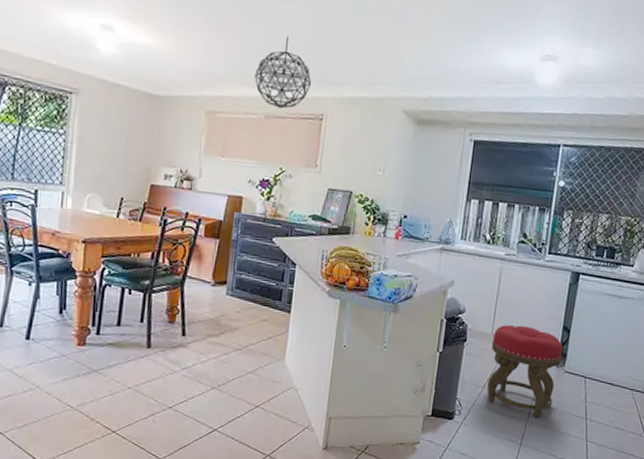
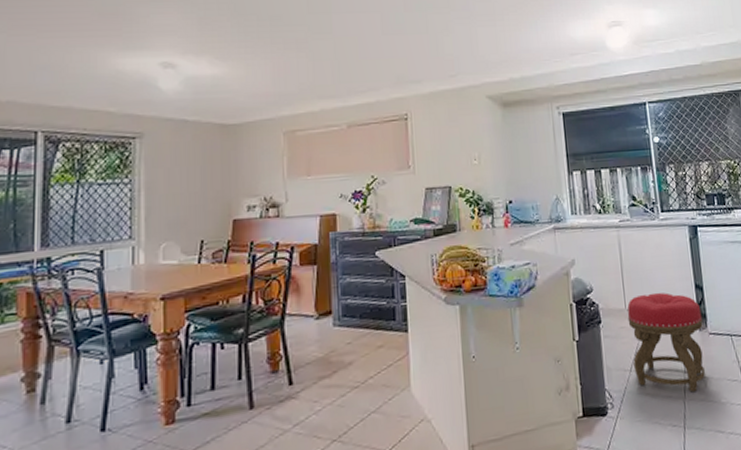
pendant light: present [254,36,312,109] -> none [331,44,391,116]

